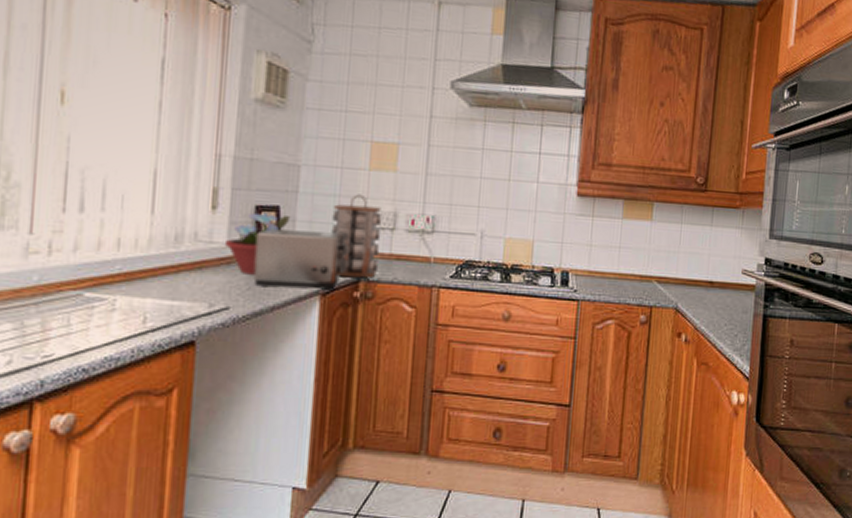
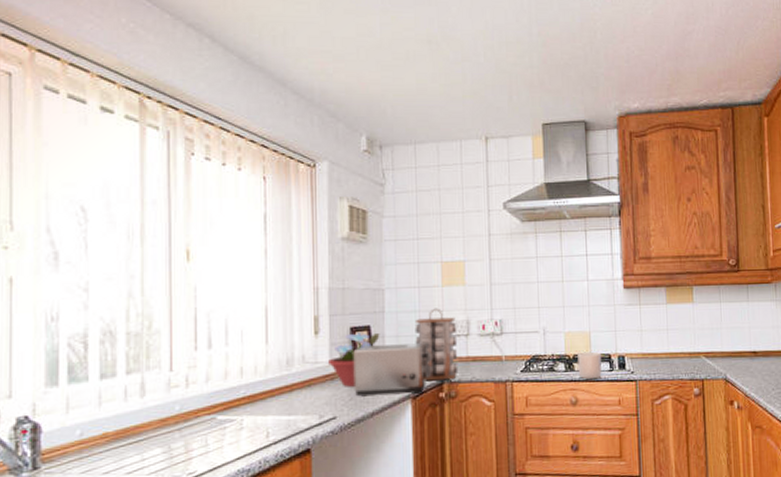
mug: none [515,262,543,294] -> present [577,351,602,380]

